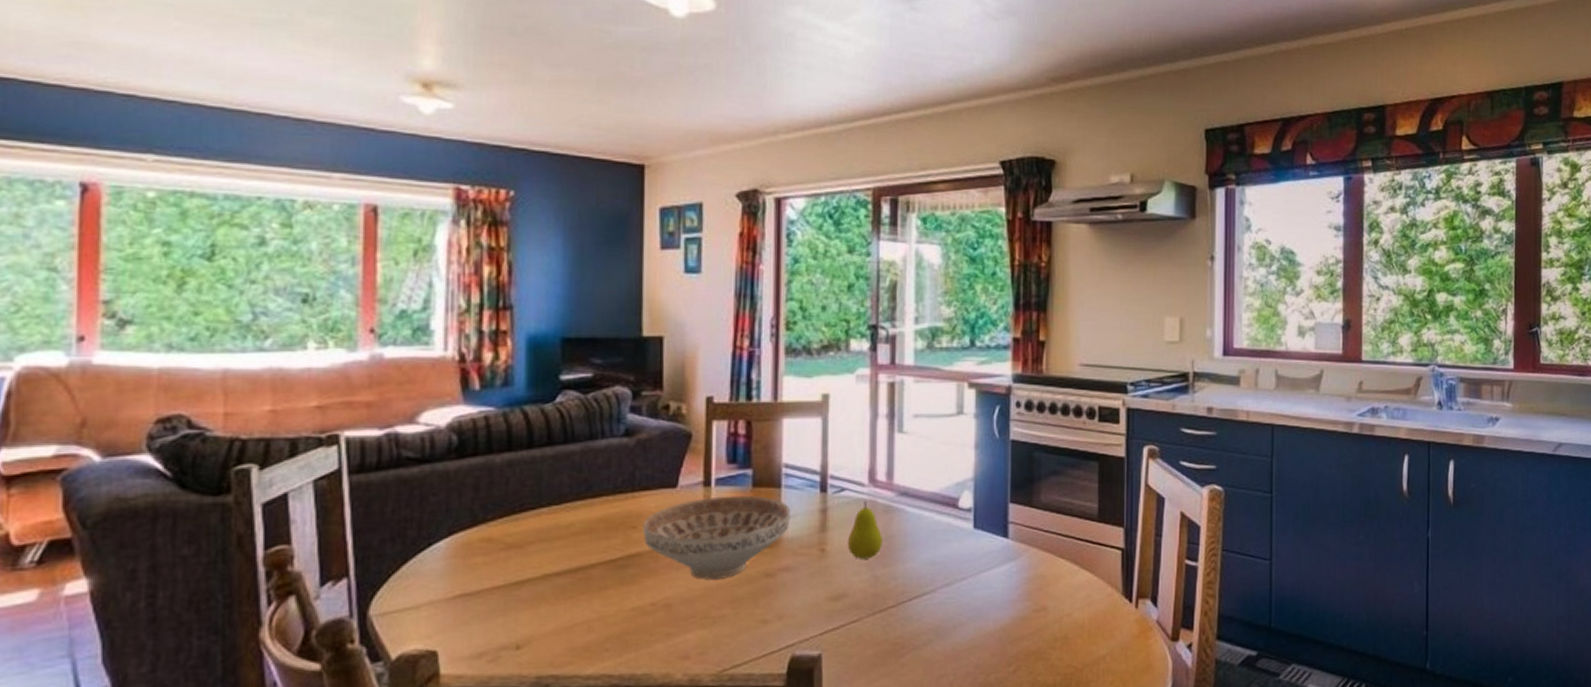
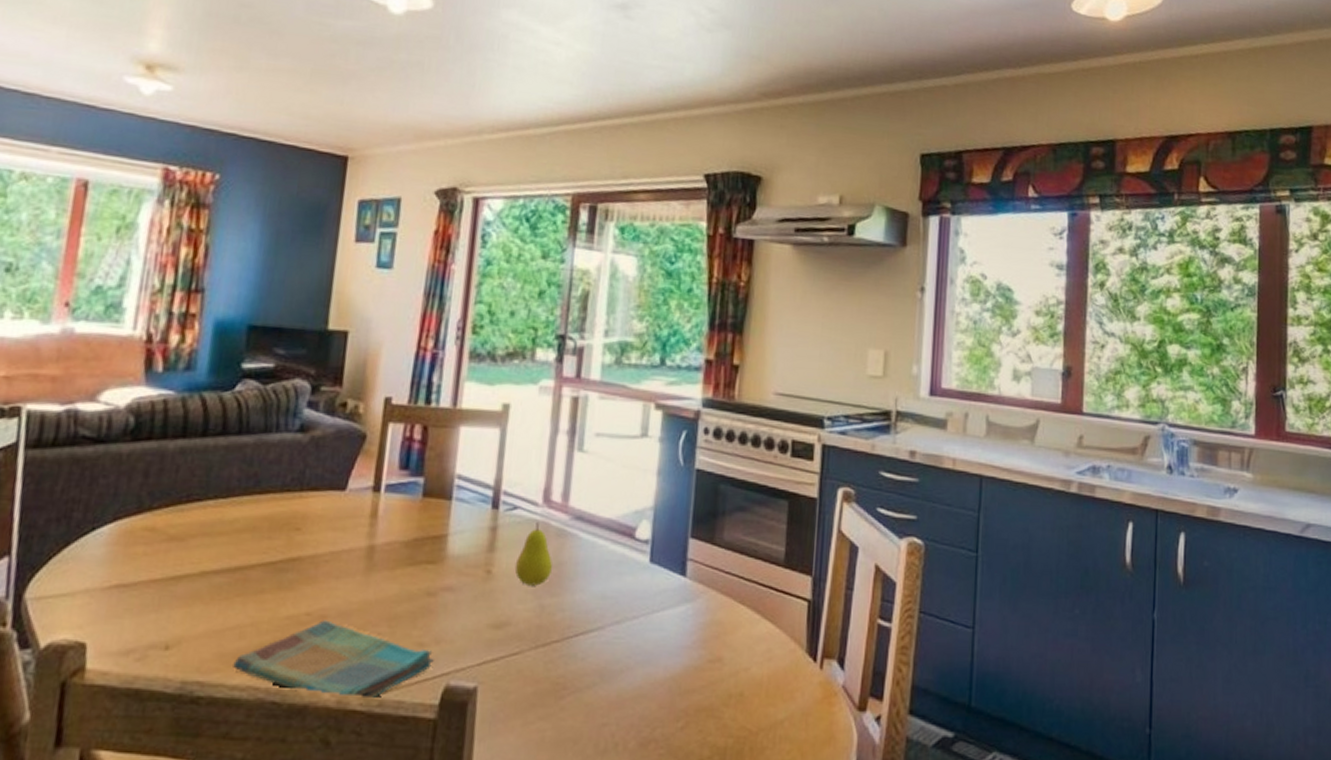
dish towel: none [585,608,778,675] -> present [233,620,434,699]
decorative bowl: present [643,495,791,580] -> none [306,504,460,593]

